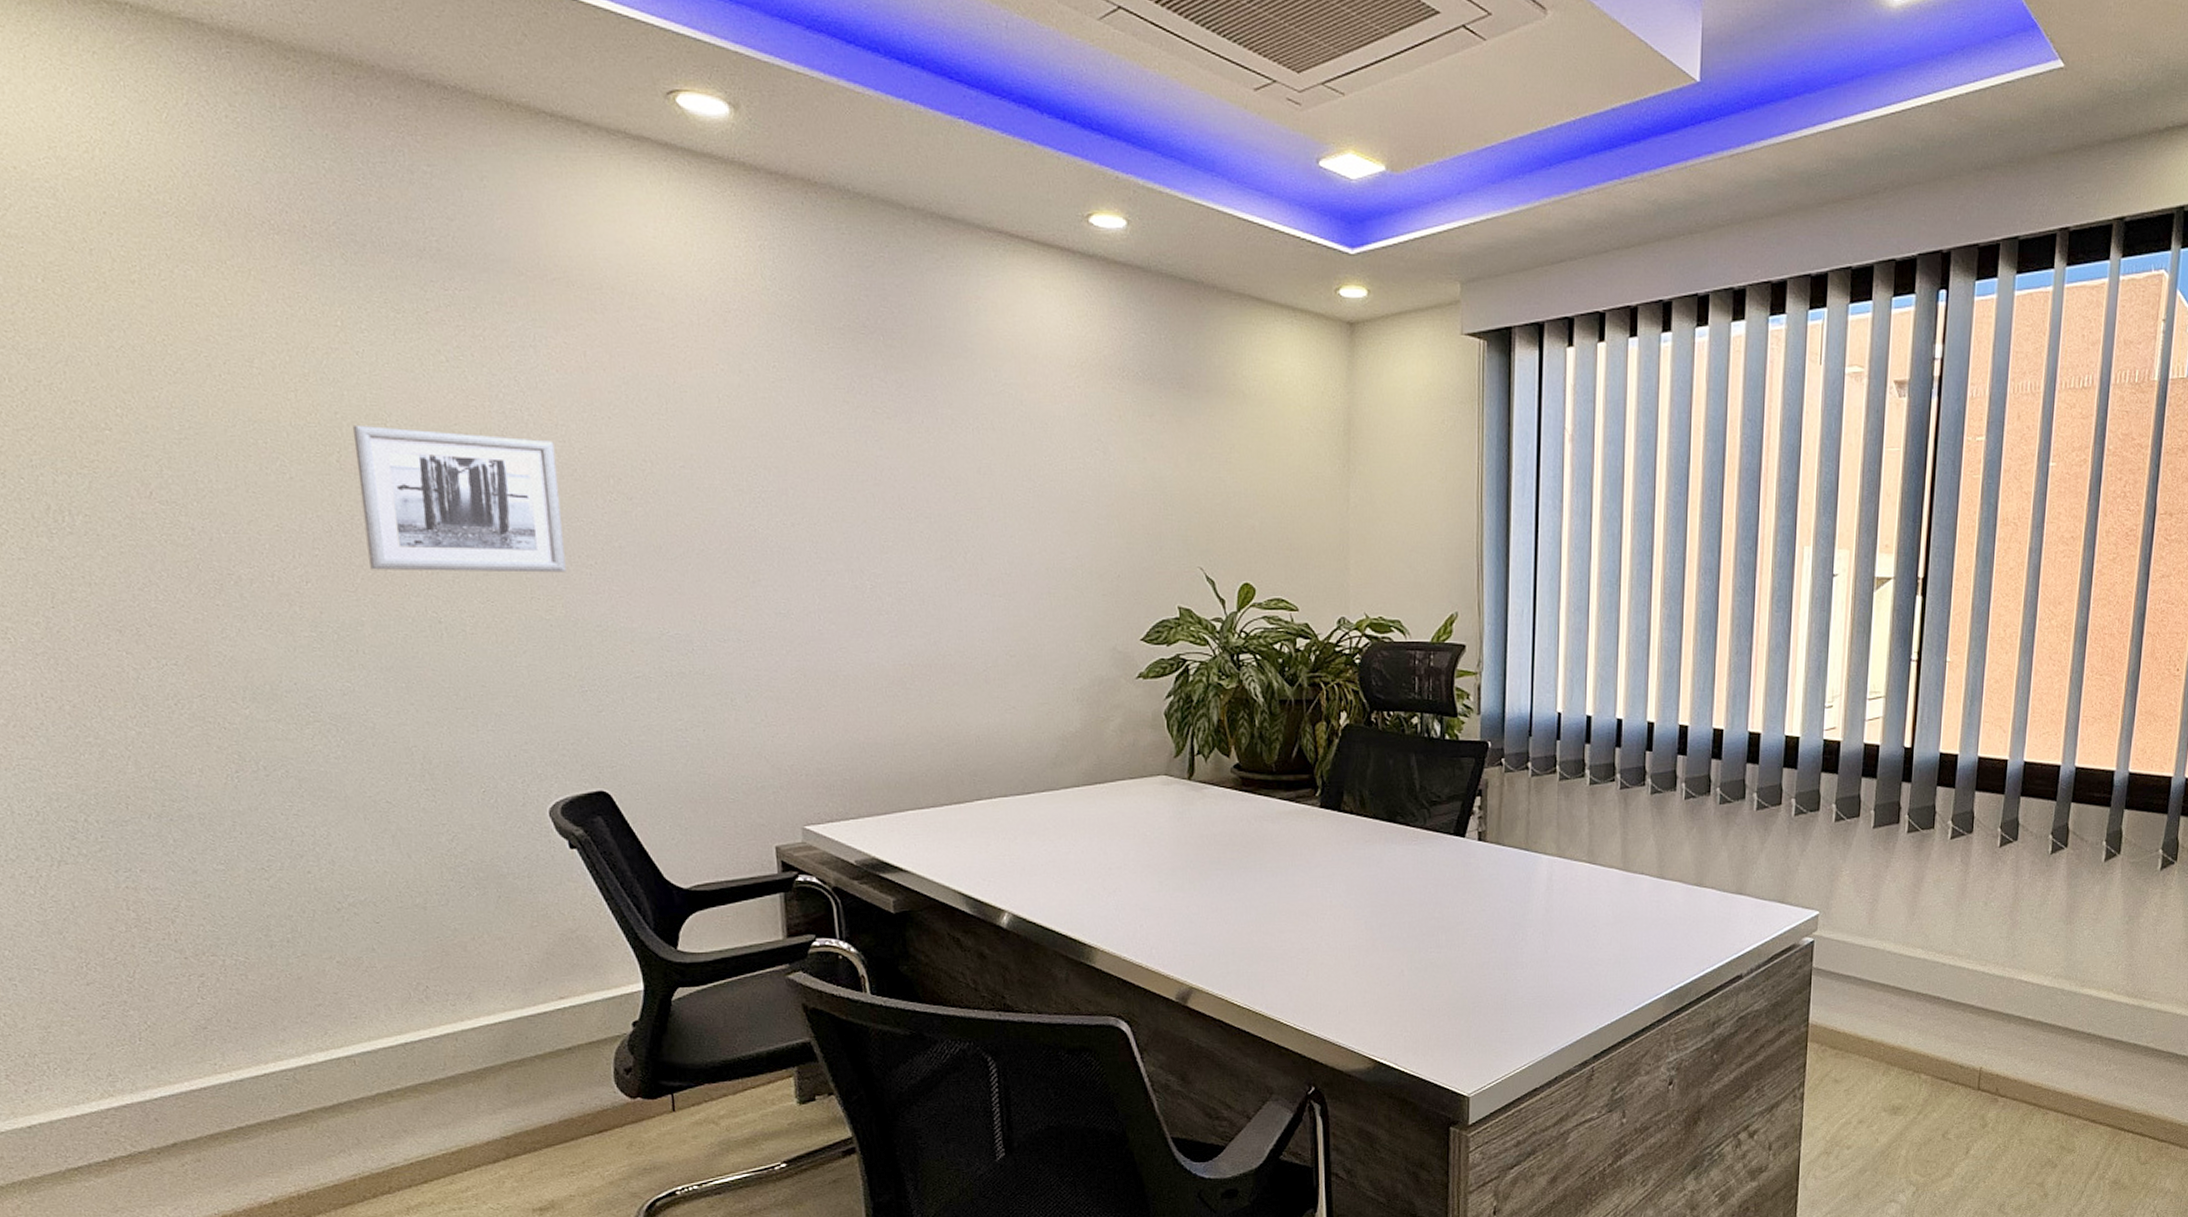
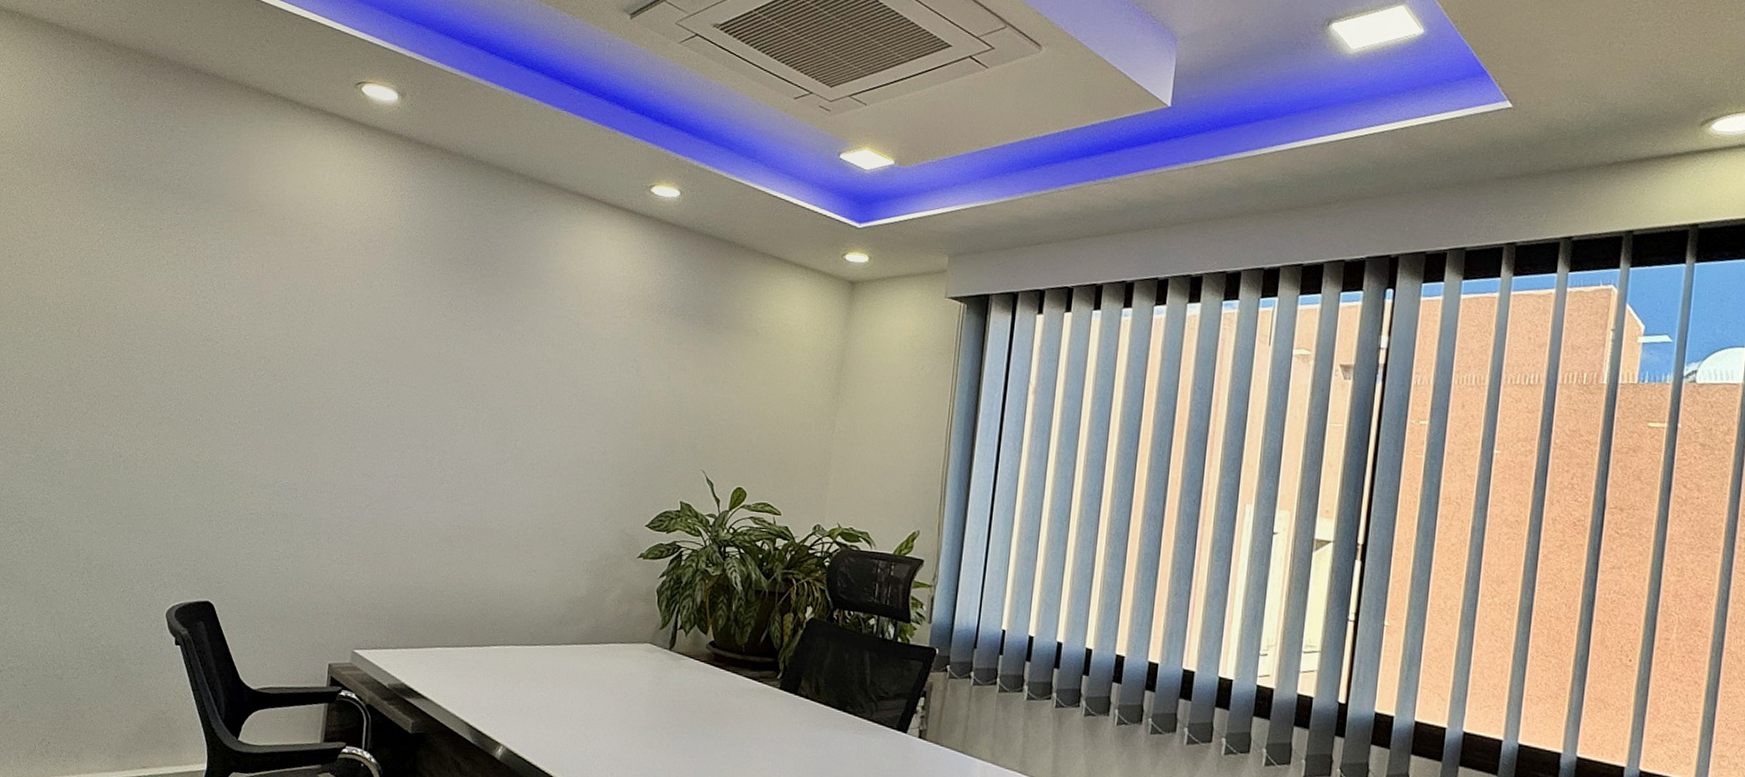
wall art: present [352,424,566,573] -> none [82,305,228,427]

